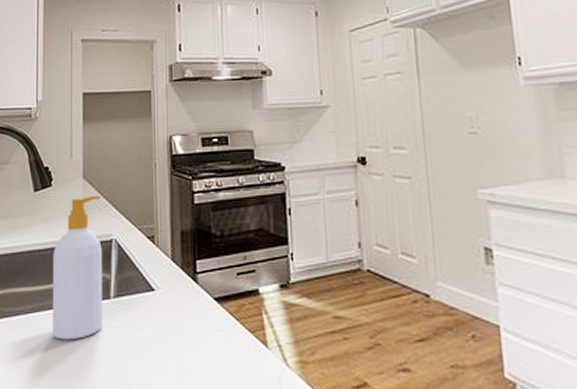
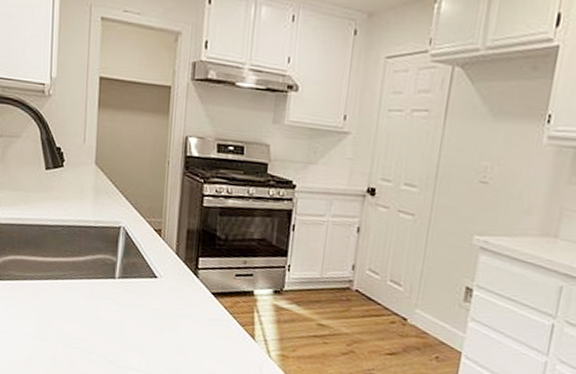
soap bottle: present [52,196,102,340] -> none [59,182,112,309]

